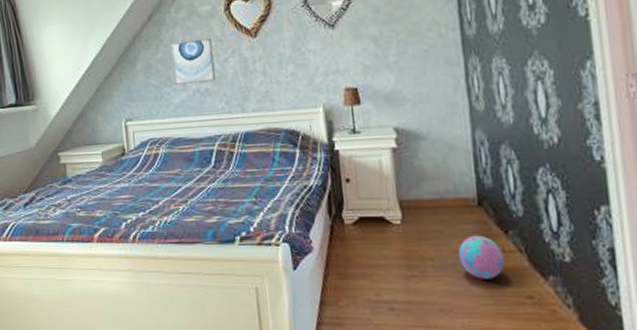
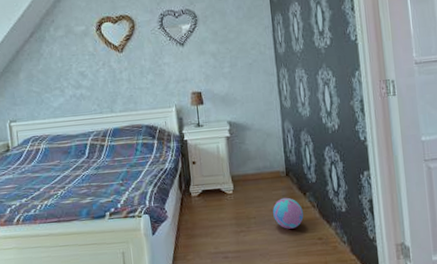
wall art: present [170,38,216,85] -> none [50,52,90,91]

